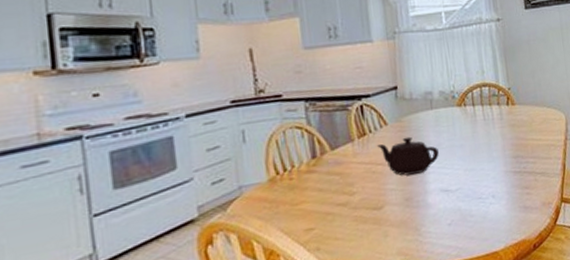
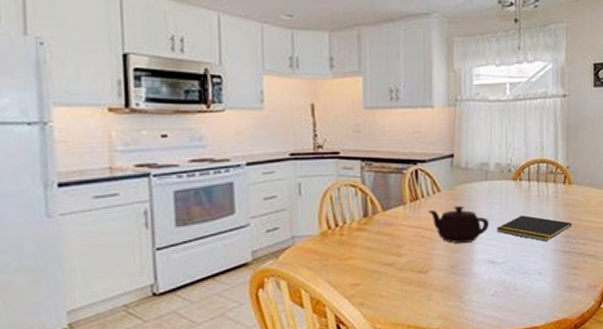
notepad: none [446,140,520,165] -> present [496,215,572,242]

